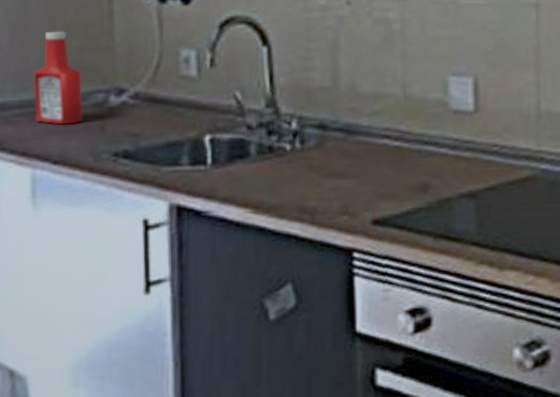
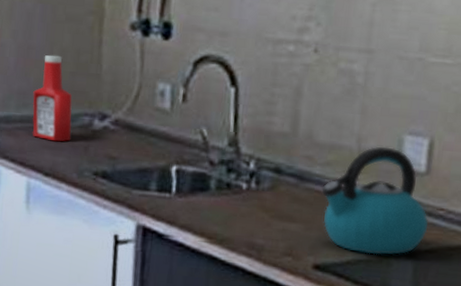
kettle: none [371,90,485,201] -> present [321,146,429,255]

